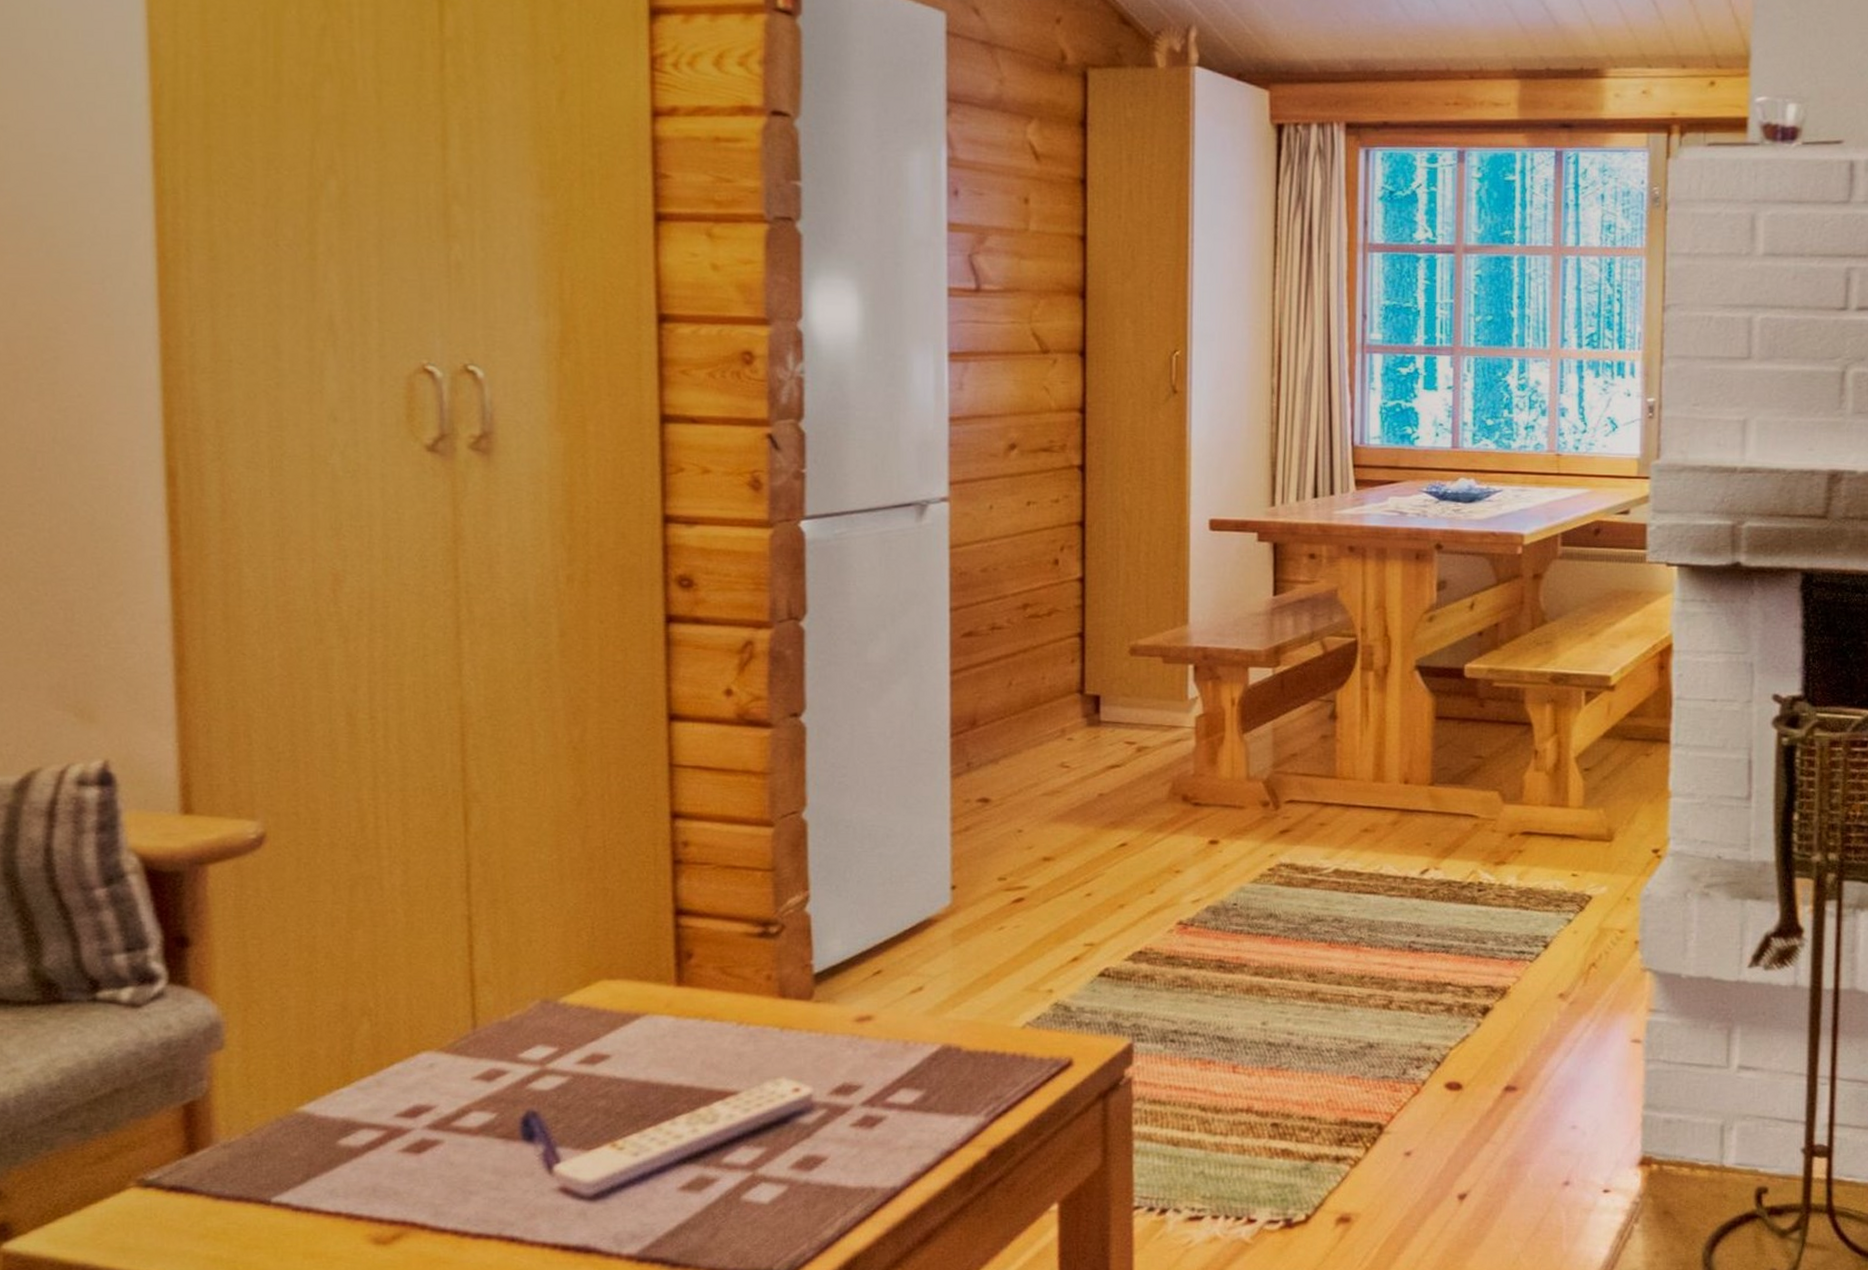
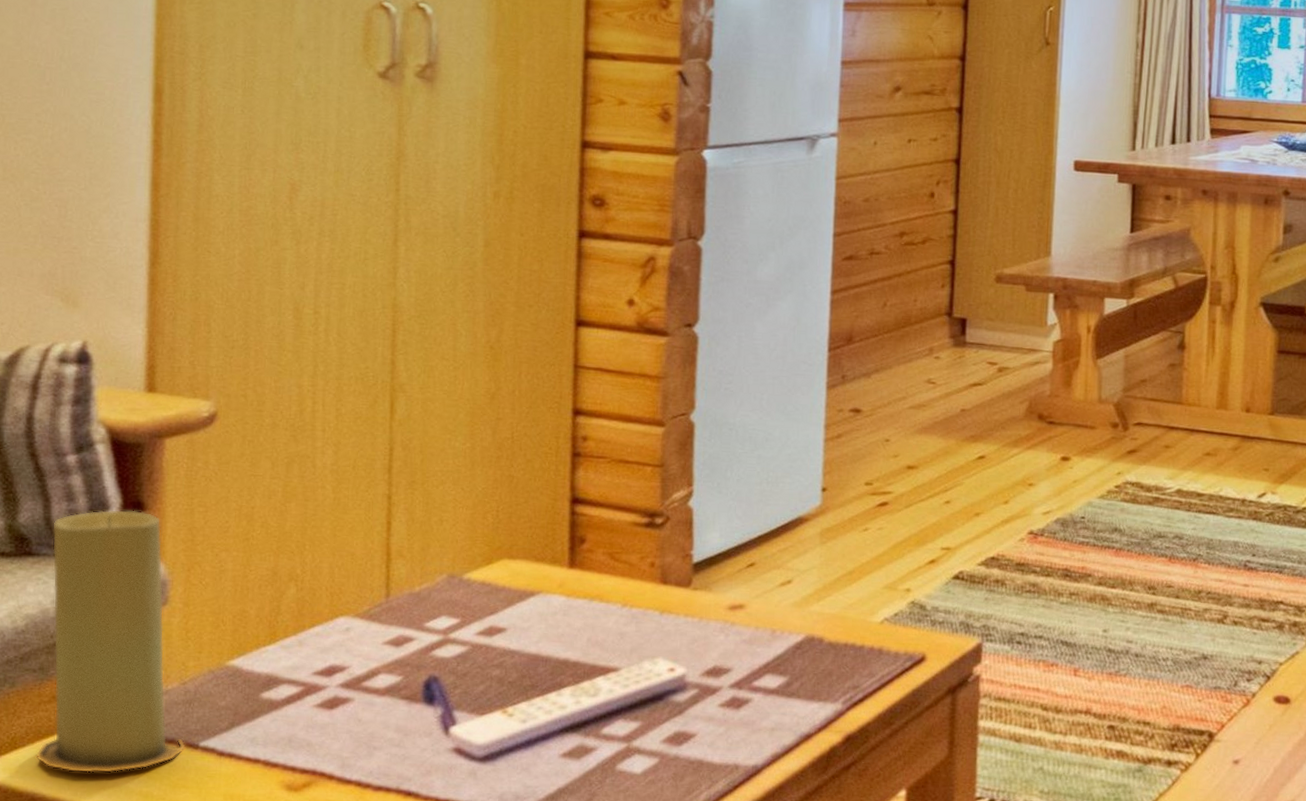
candle: none [83,946,256,1239] -> present [35,509,186,774]

